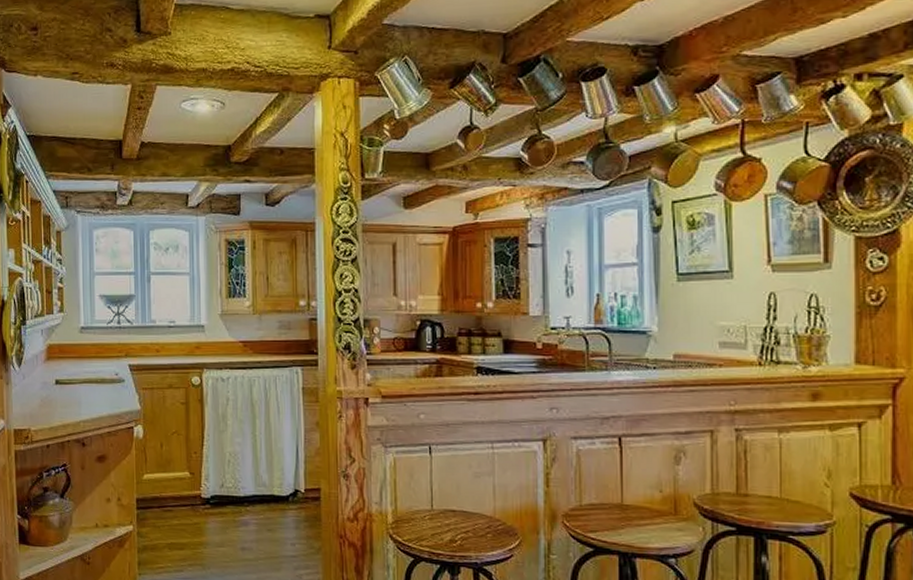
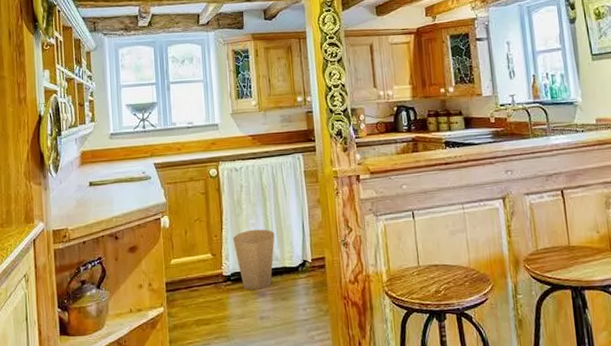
trash can: none [215,449,264,517] -> present [233,229,275,290]

